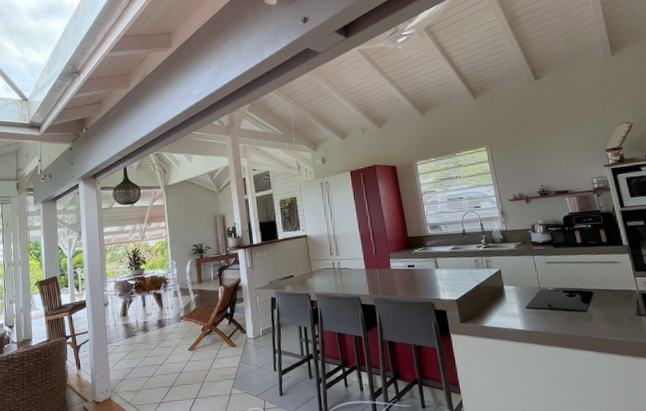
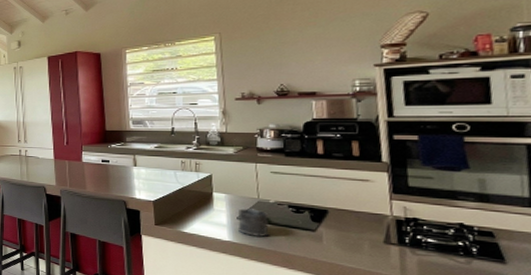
mug: none [525,297,553,323] -> present [237,208,270,238]

